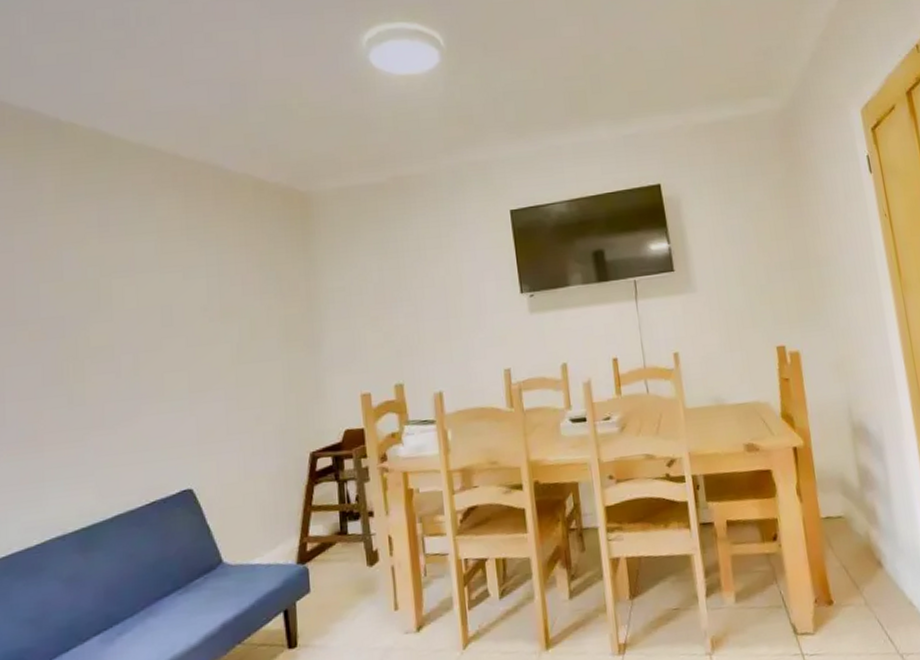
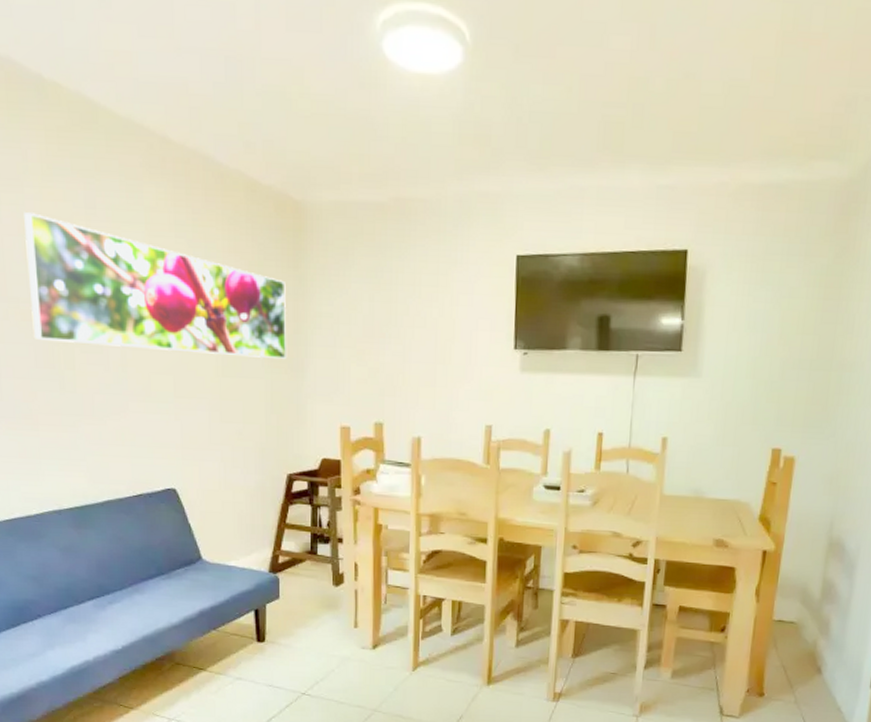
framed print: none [37,238,301,358] -> present [24,212,286,359]

